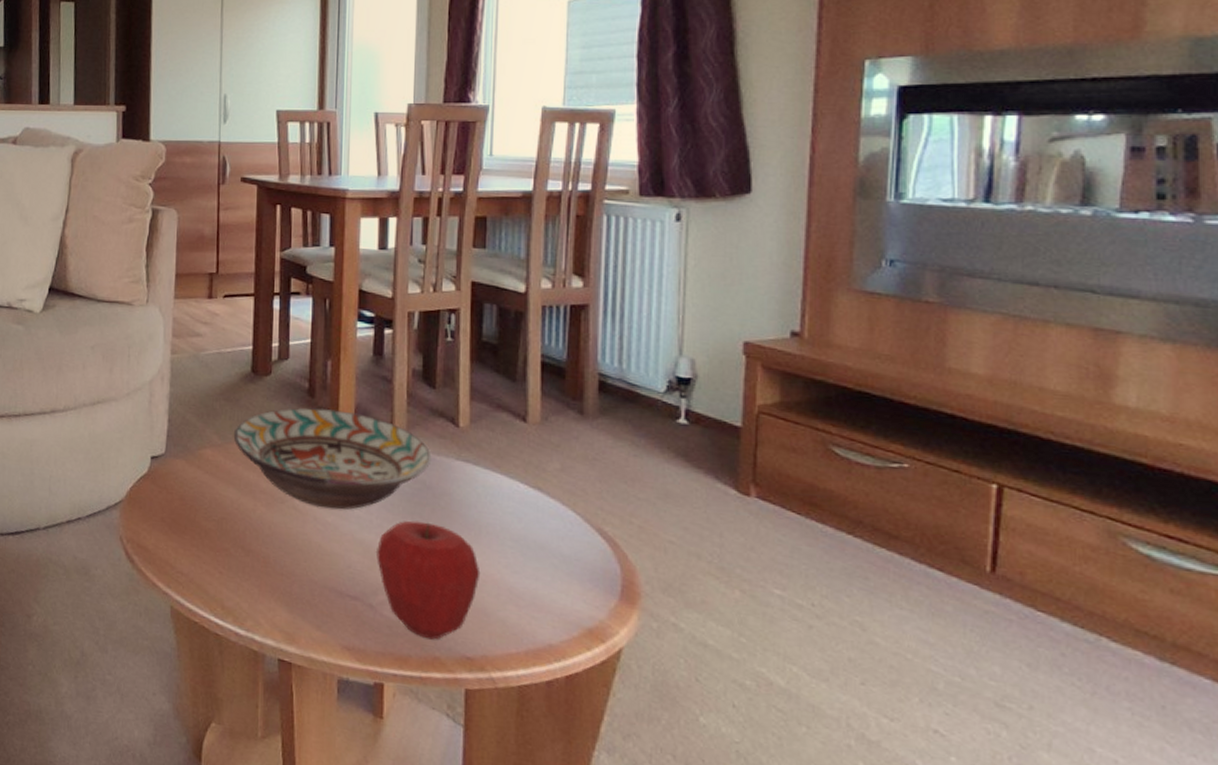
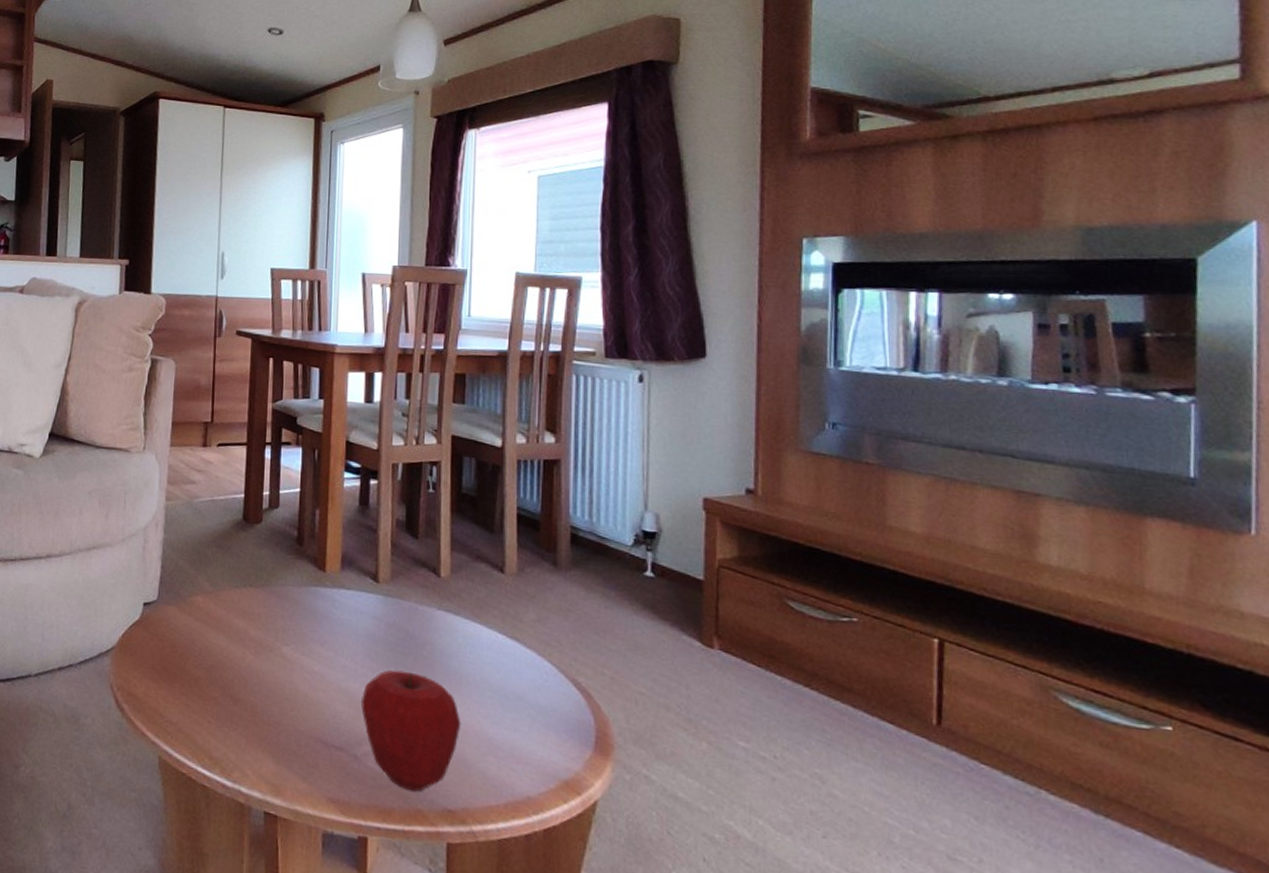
decorative bowl: present [233,408,432,510] -> none [224,556,415,659]

